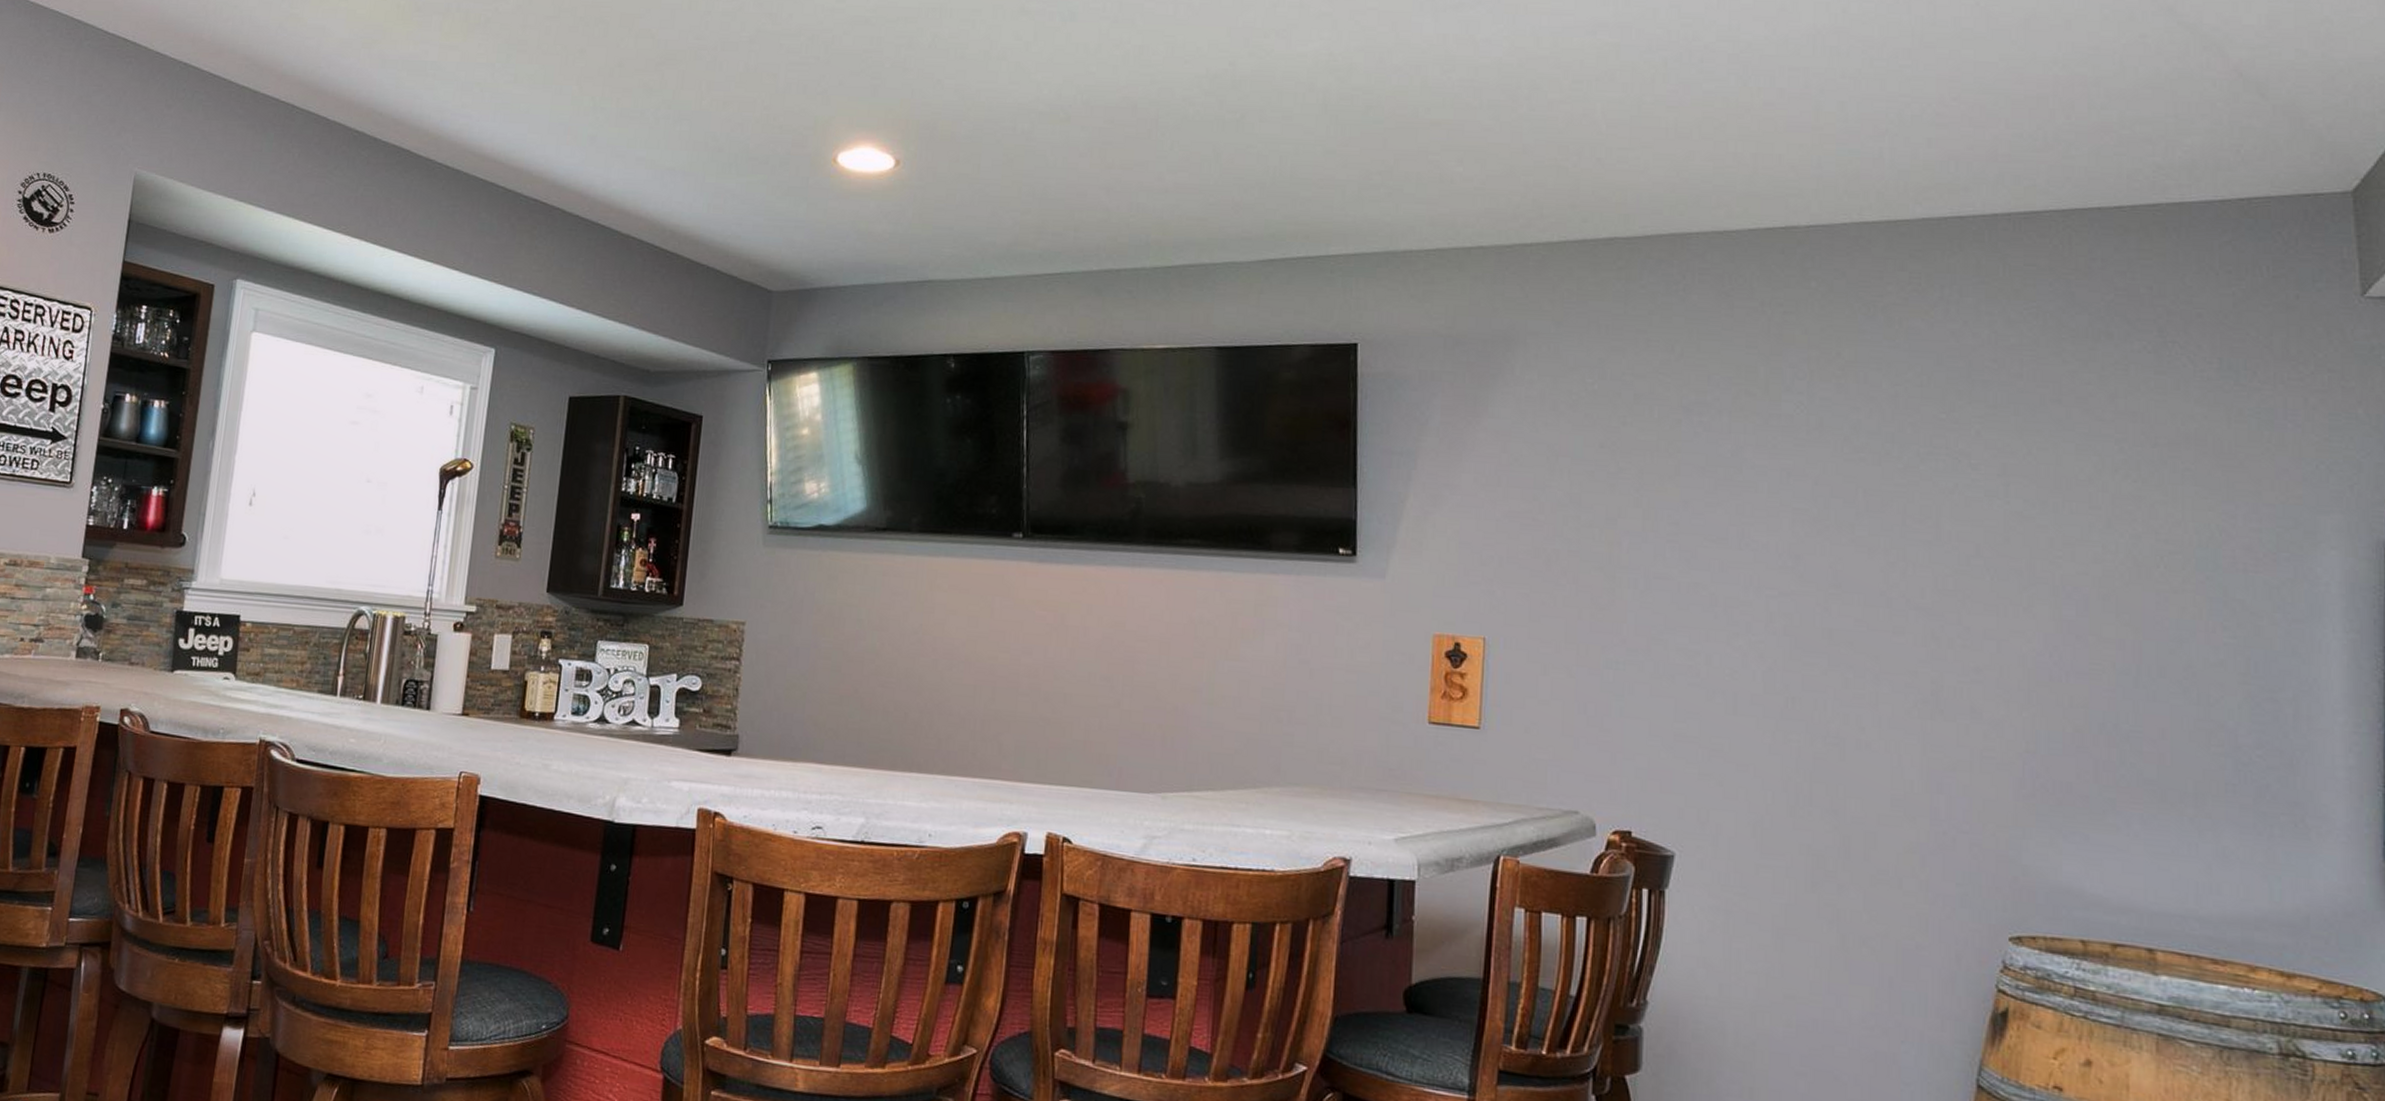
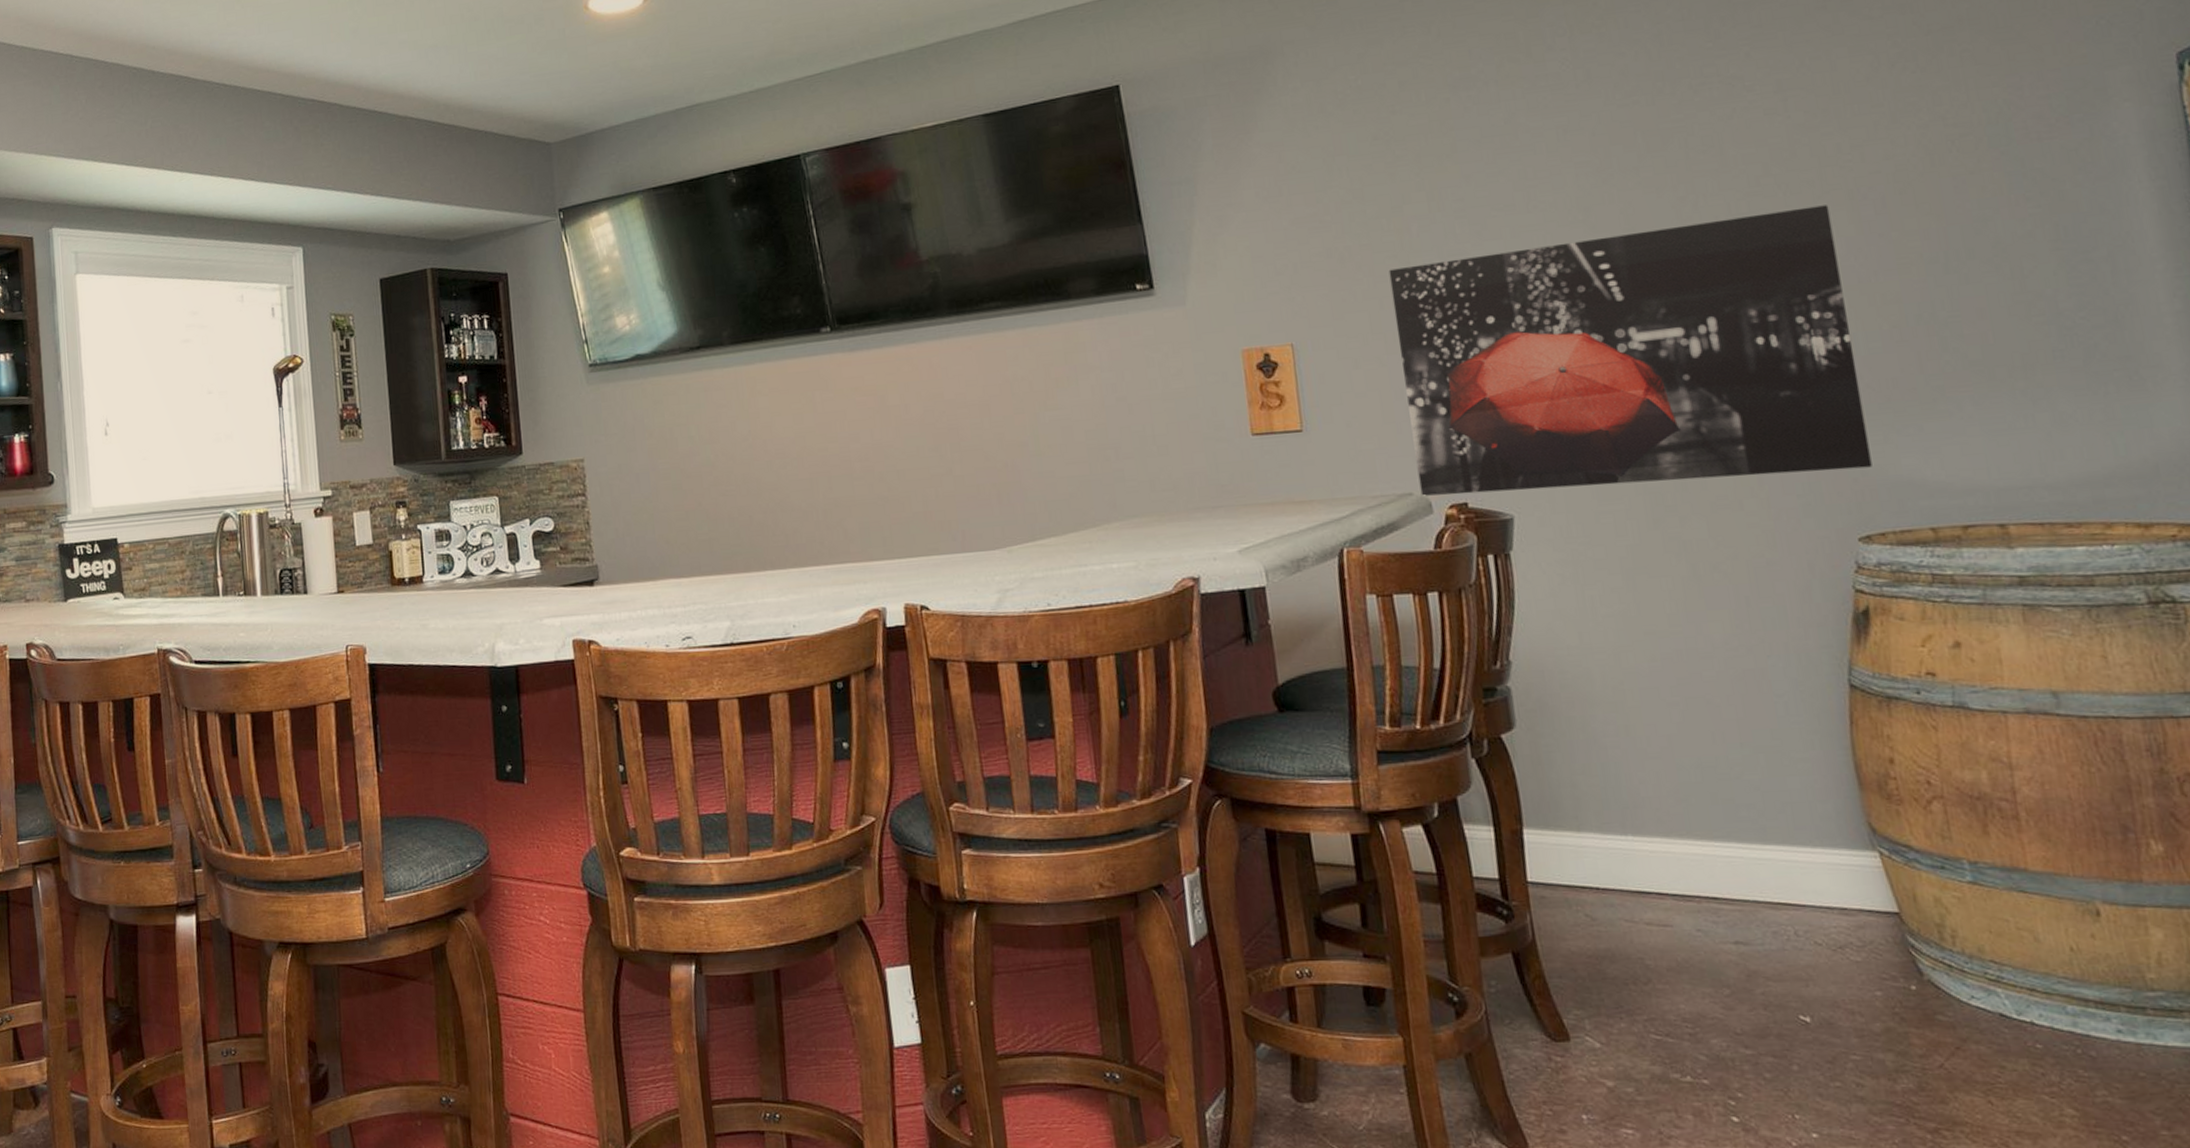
wall art: none [1586,580,2034,868] -> present [1388,205,1872,496]

